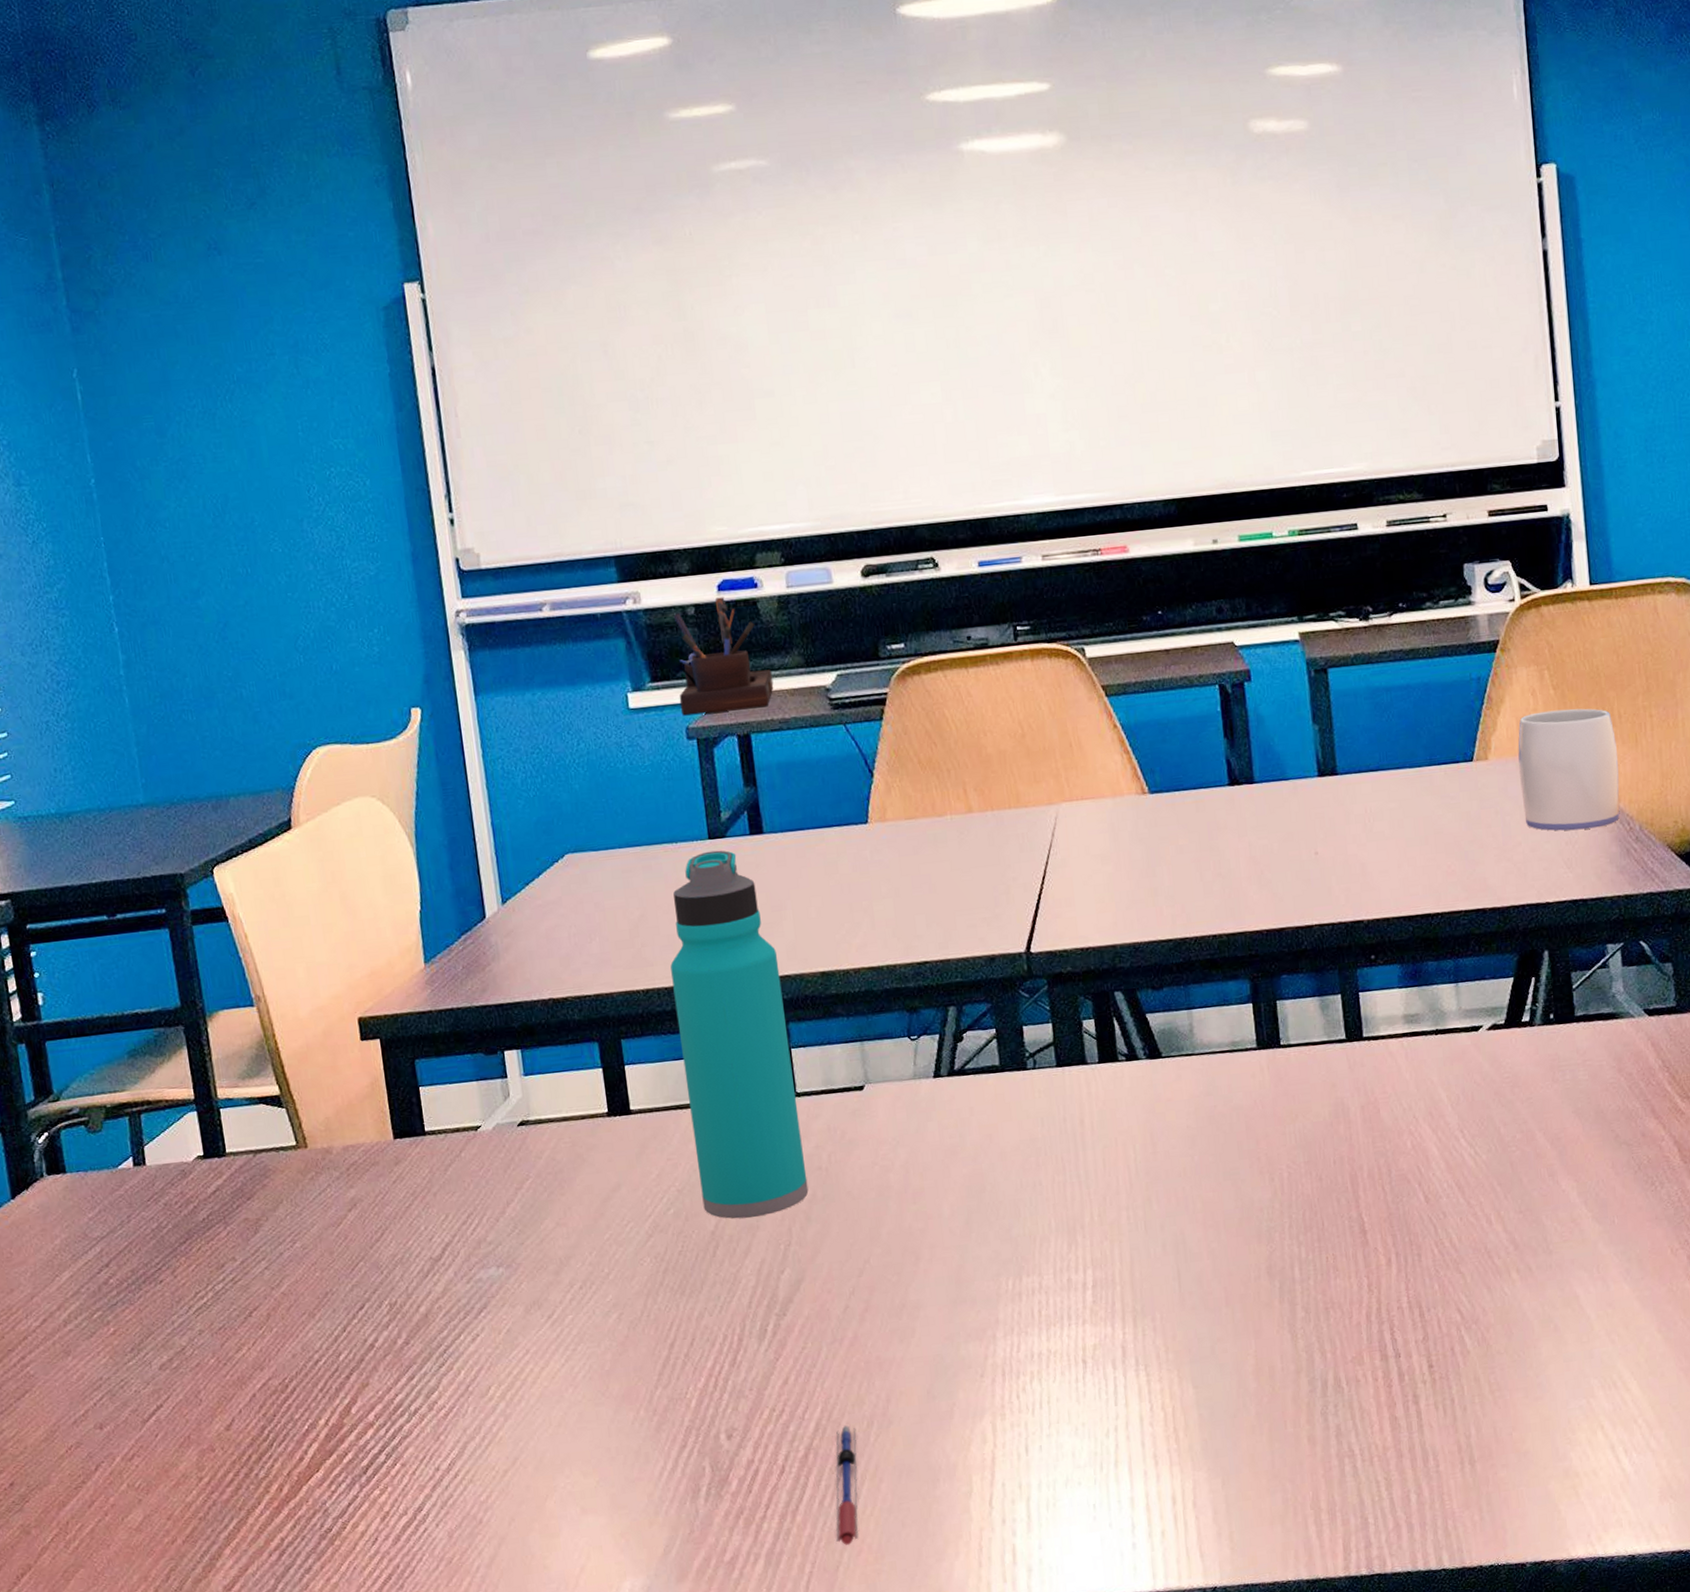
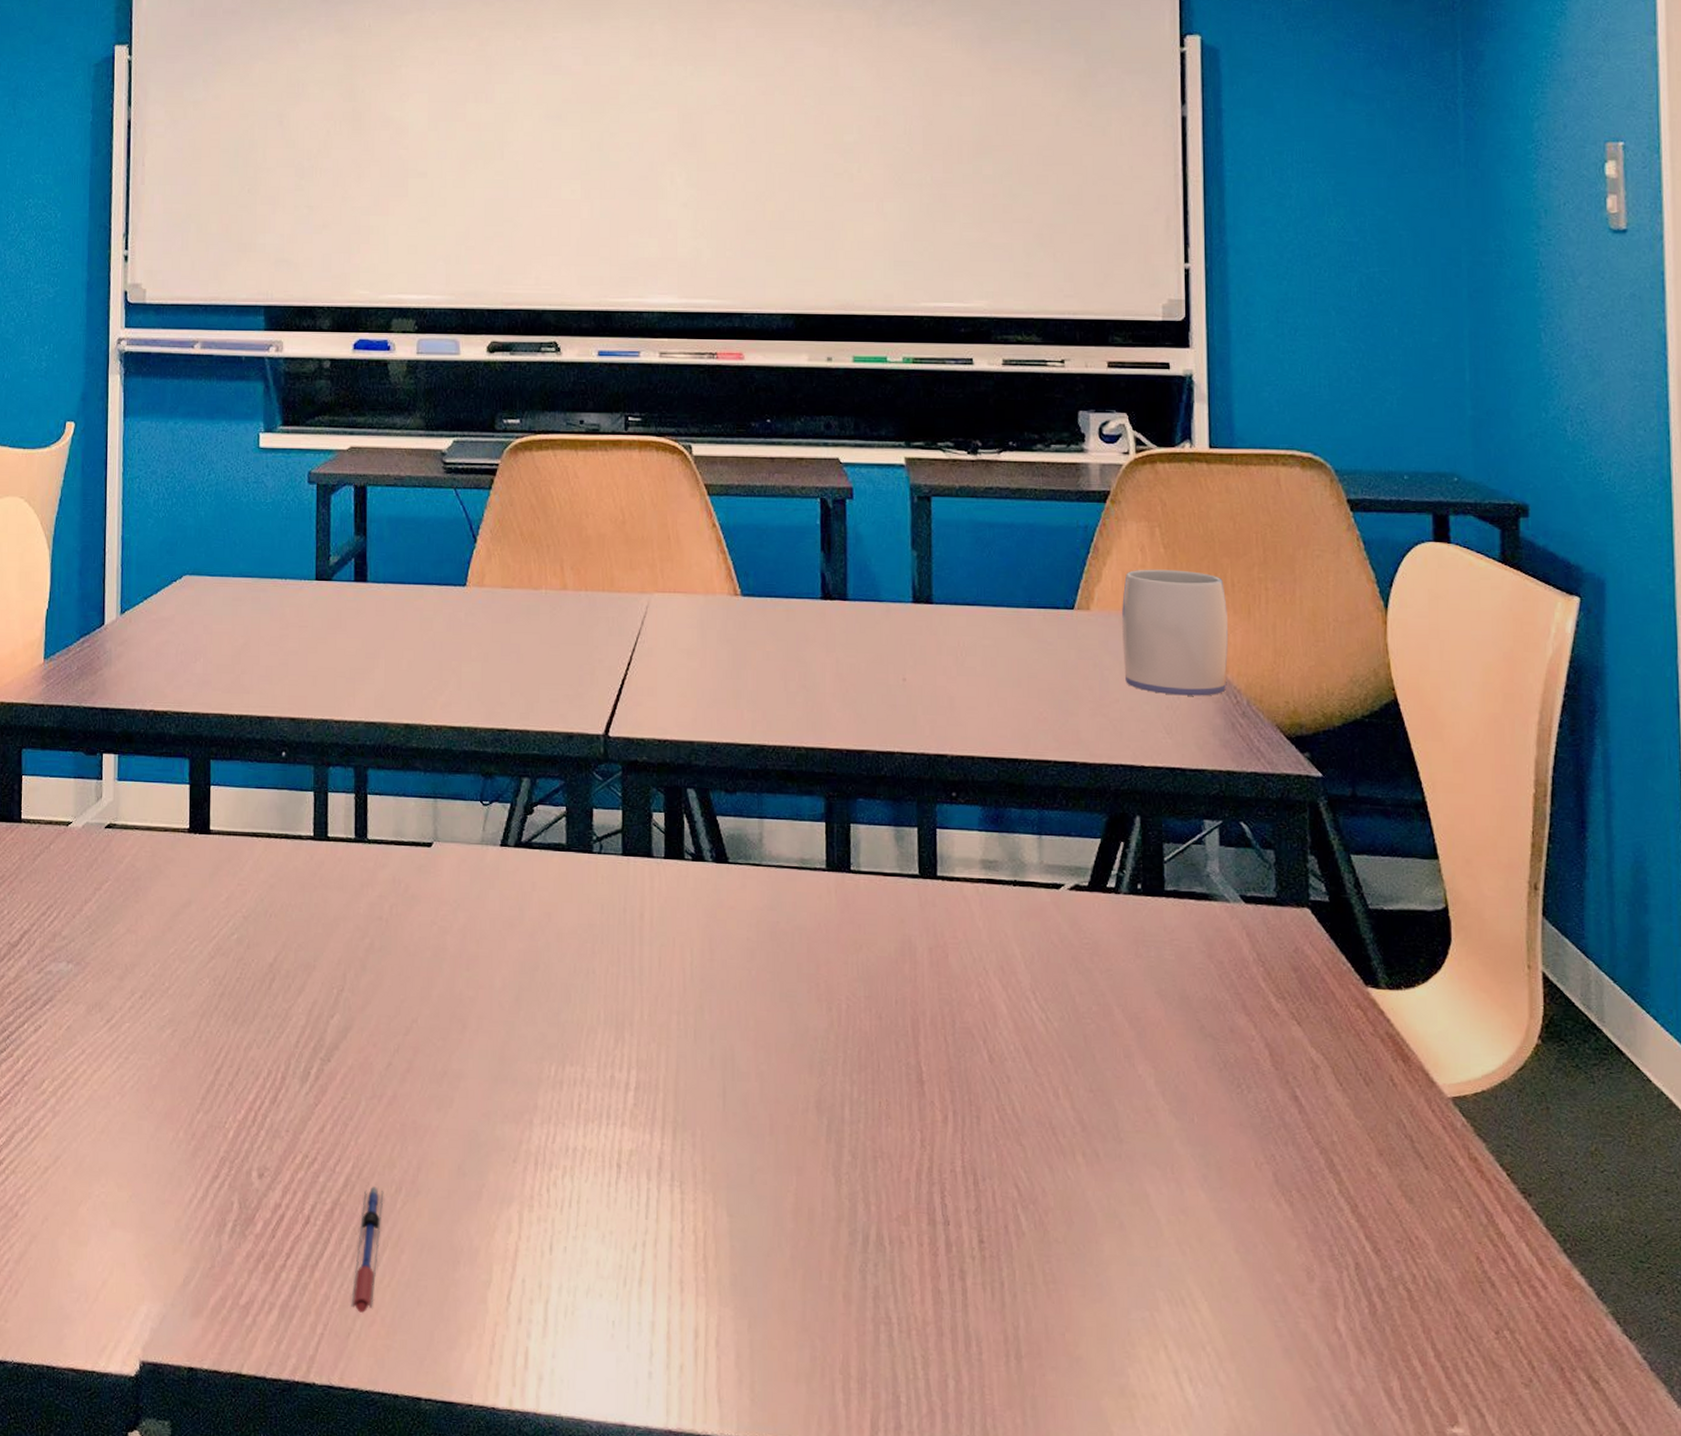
water bottle: present [670,850,809,1219] -> none [264,591,367,957]
desk organizer: present [673,597,774,716] -> none [305,355,394,463]

